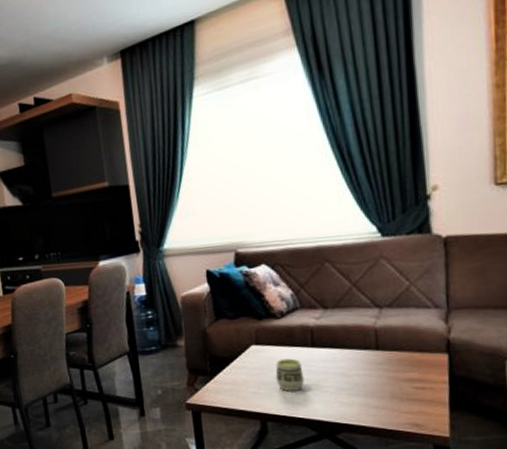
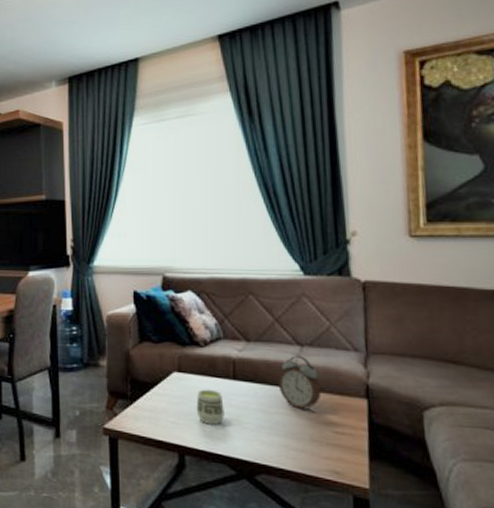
alarm clock: none [357,317,401,370] -> present [278,355,322,411]

